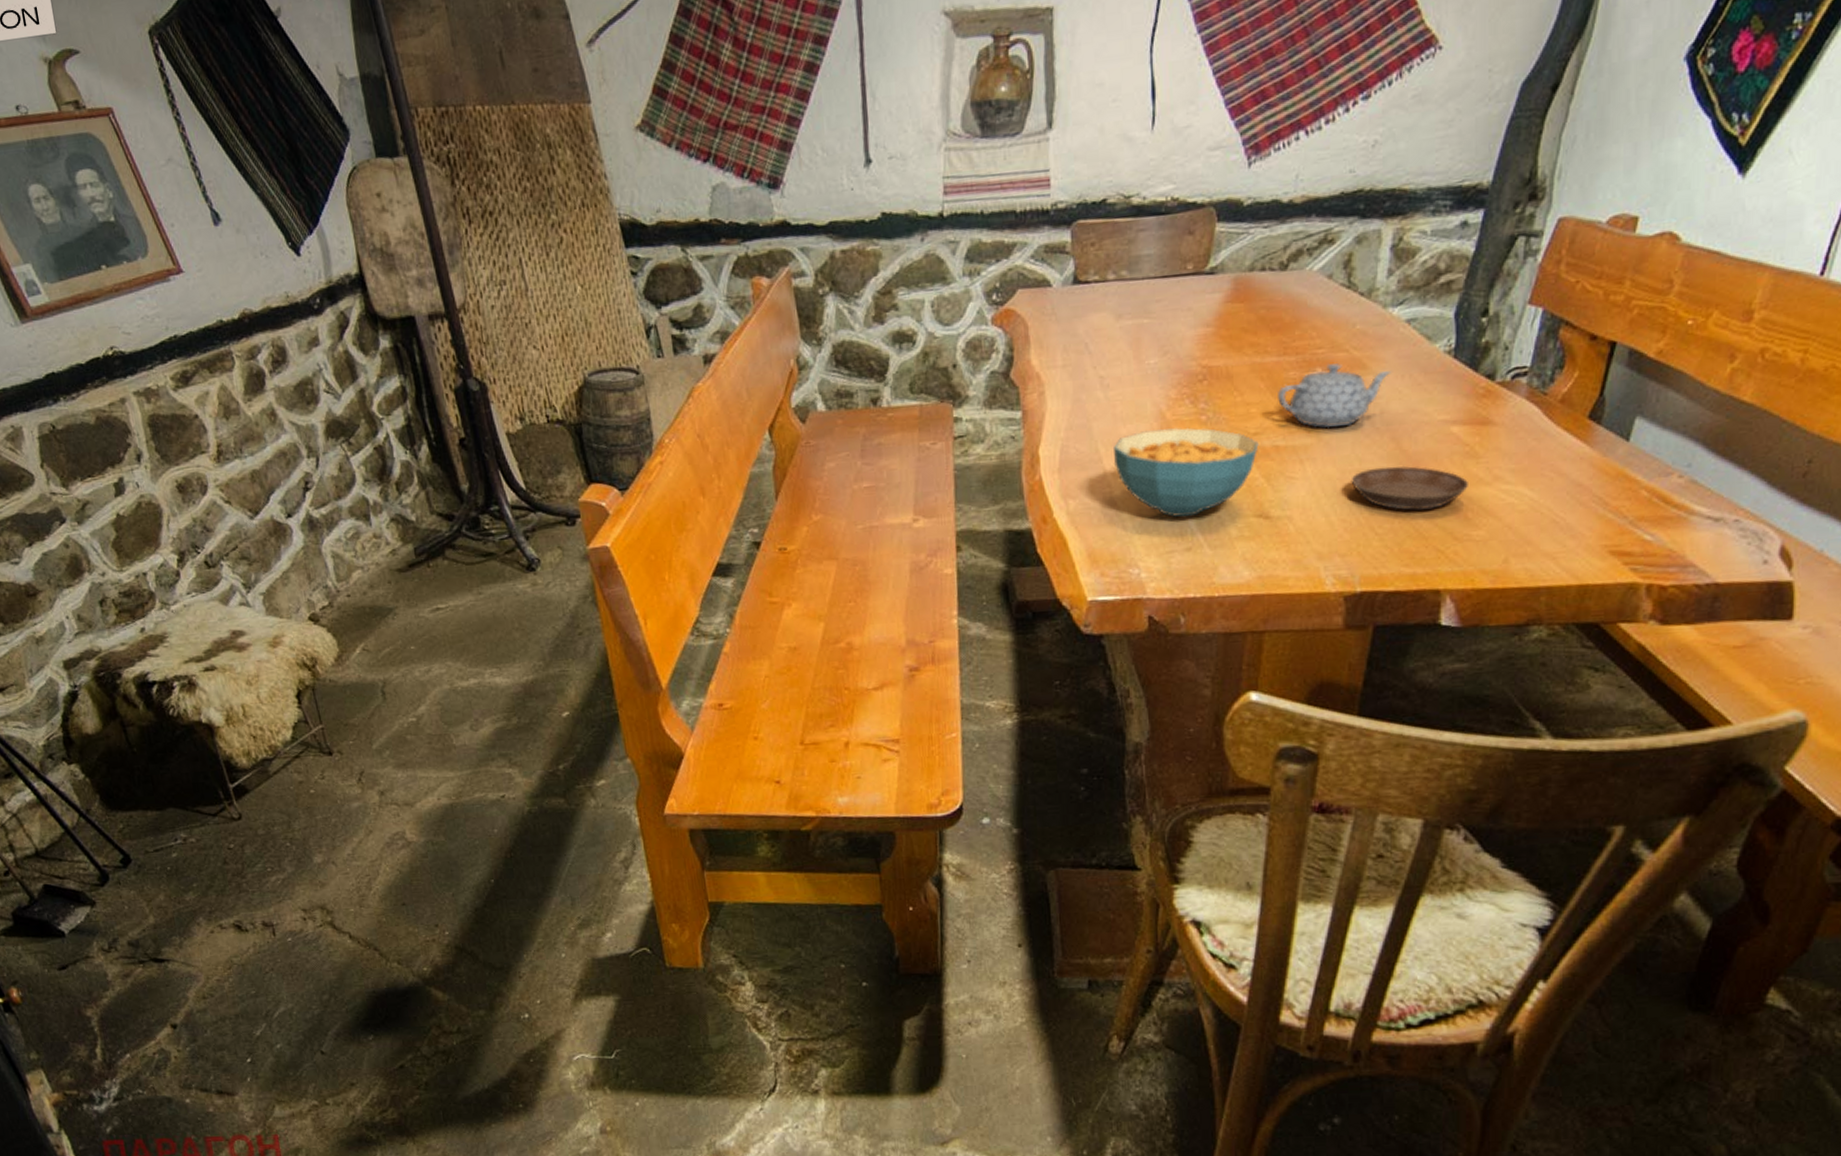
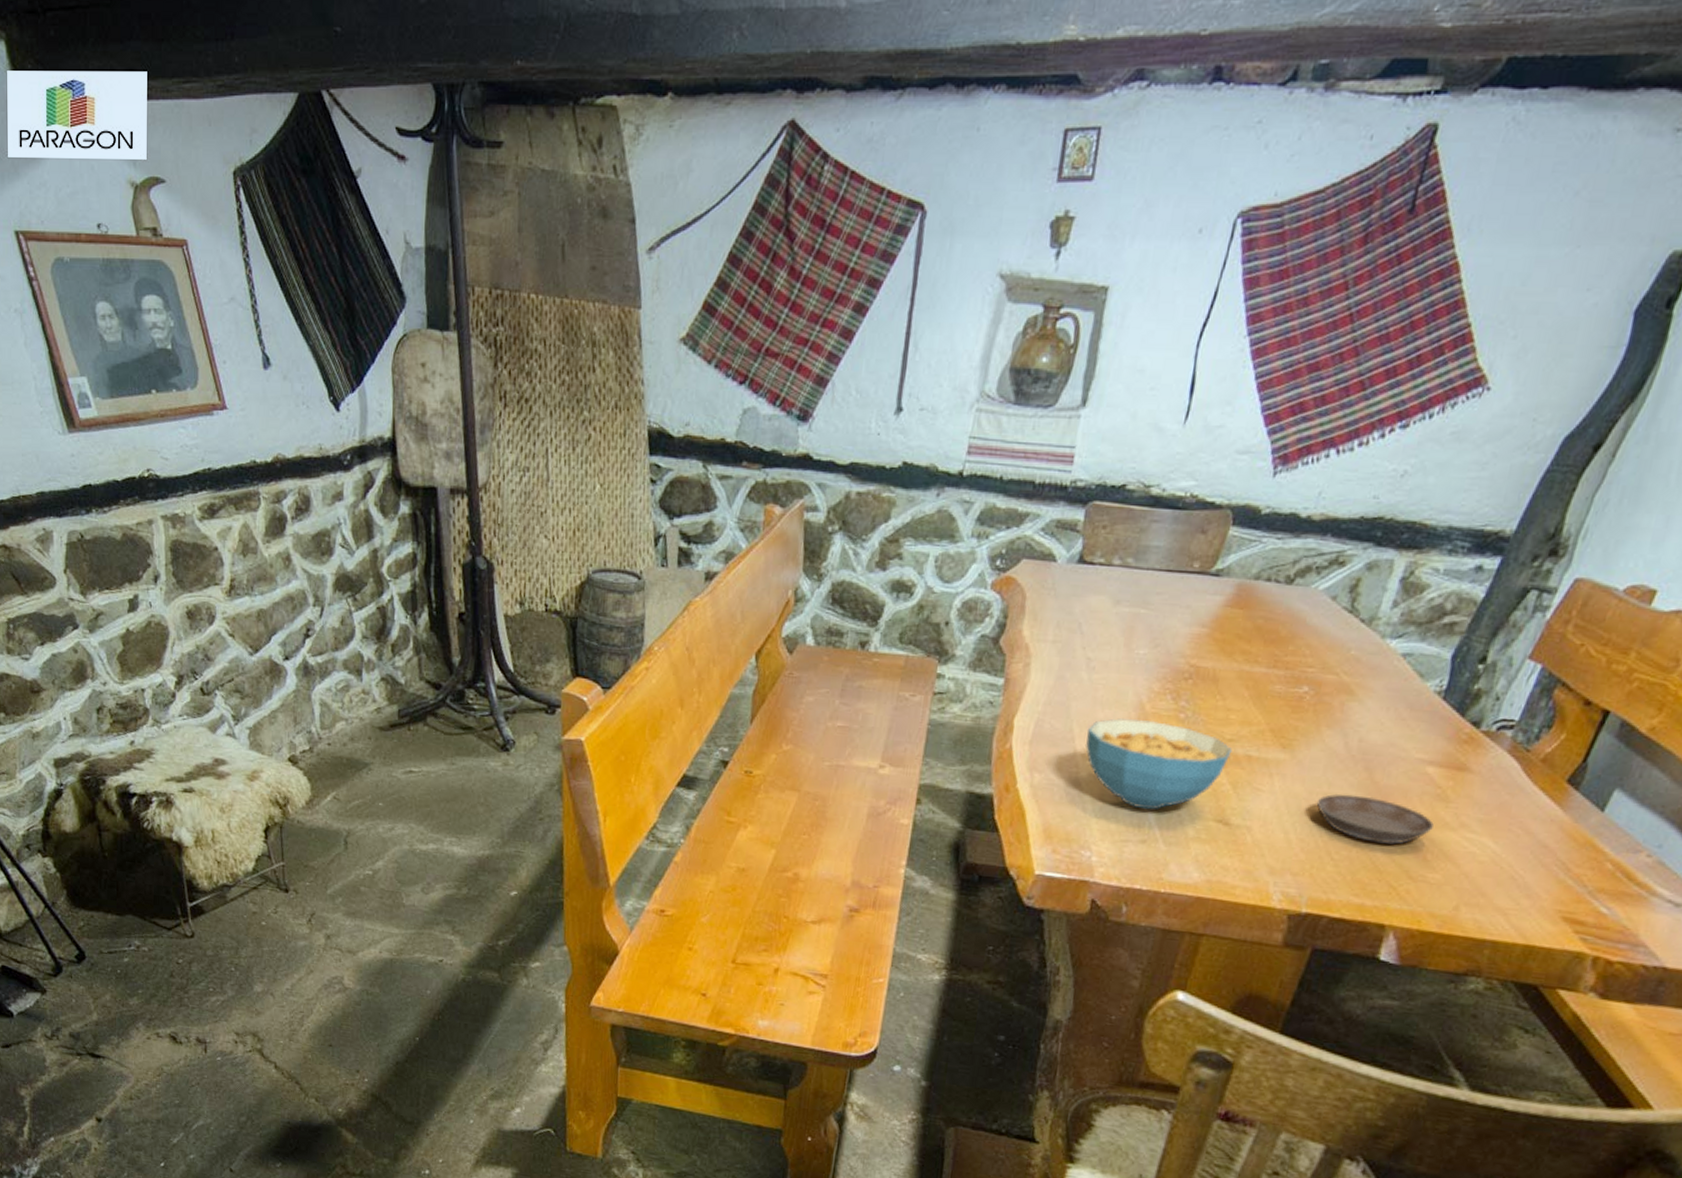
teapot: present [1278,363,1392,429] -> none [1259,683,1378,749]

